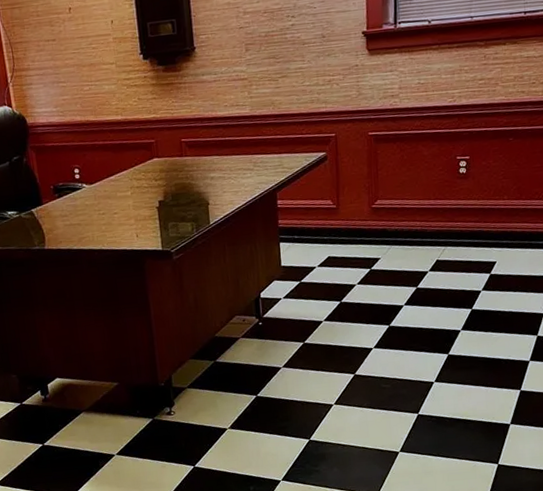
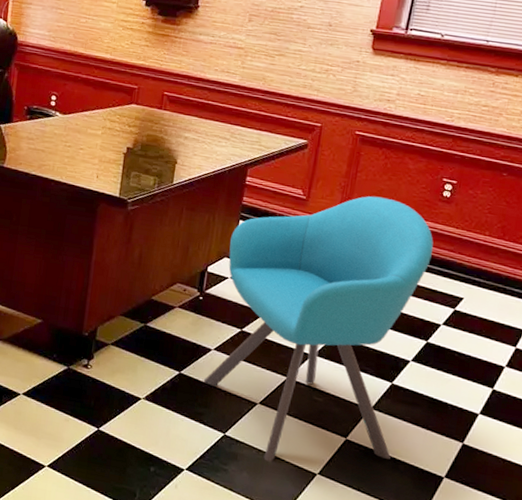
chair: none [275,188,461,453] -> present [204,196,434,462]

